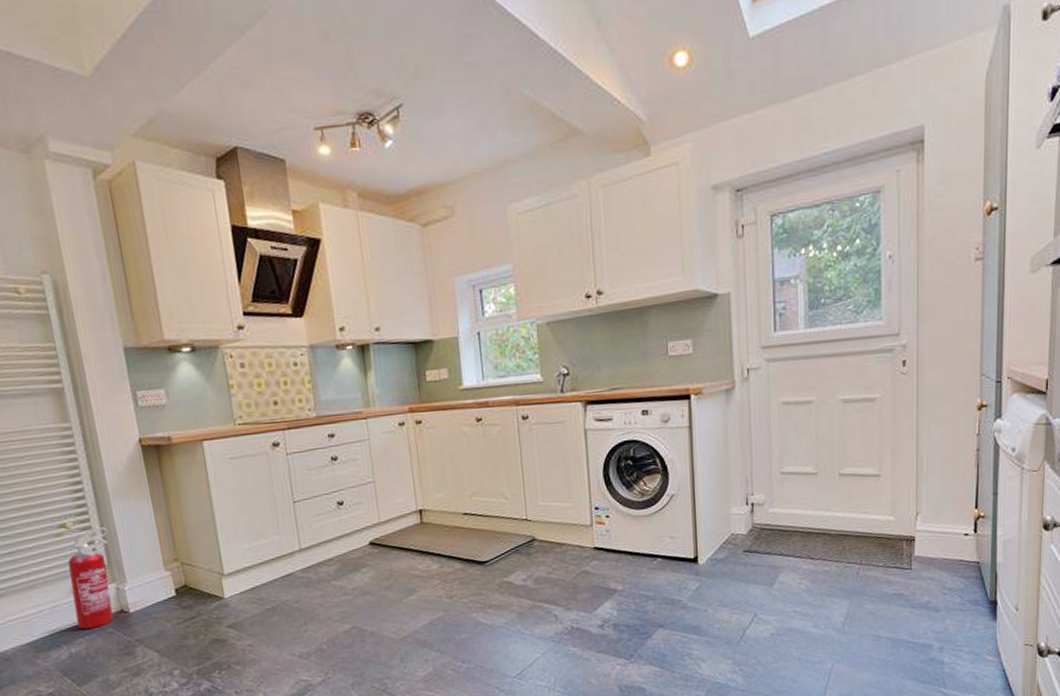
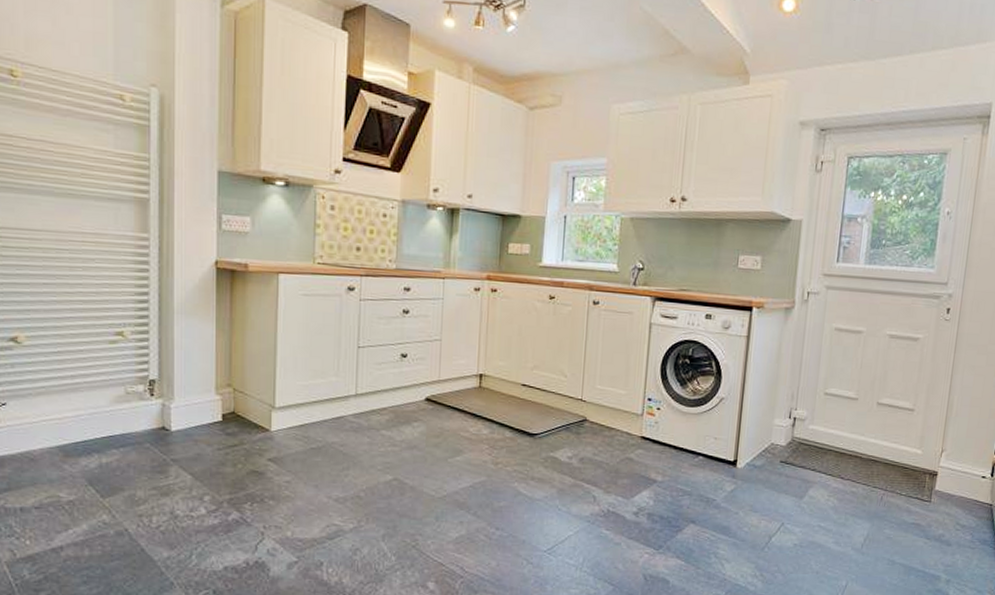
fire extinguisher: present [68,526,114,629] -> none [114,339,165,441]

